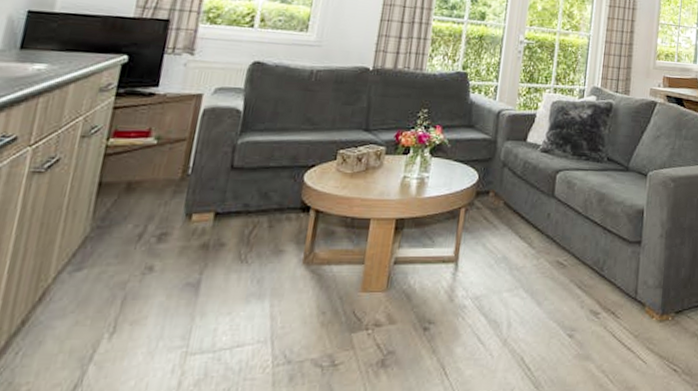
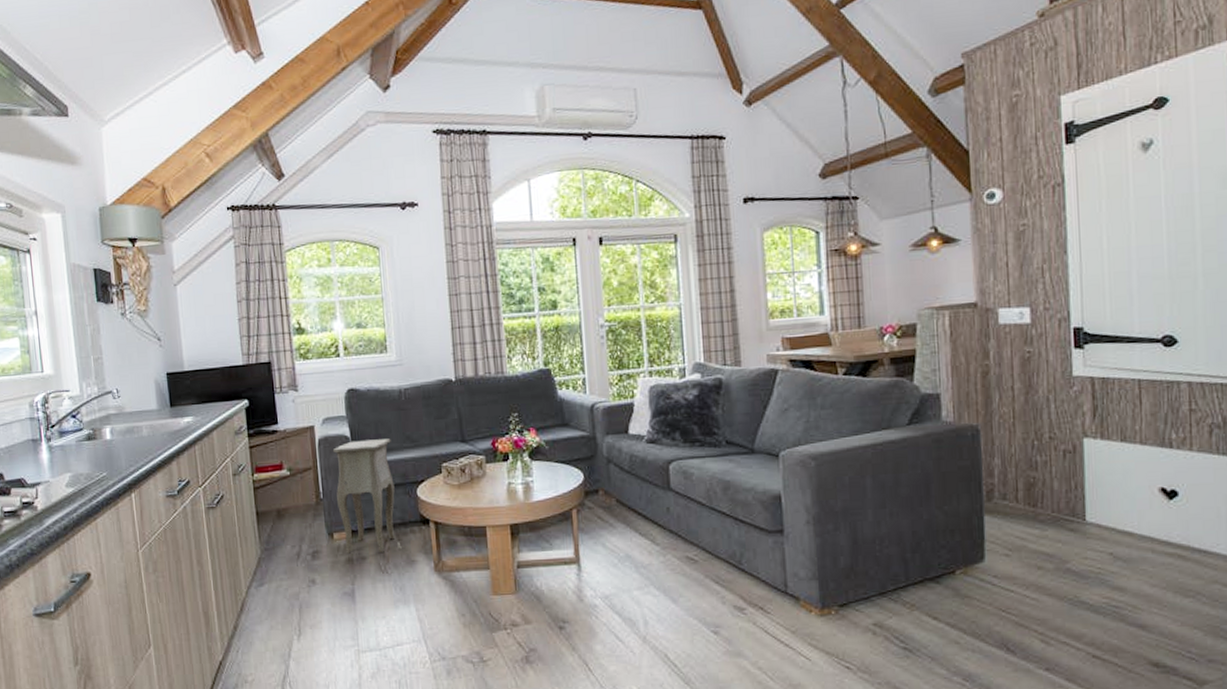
side table: none [201,115,289,239] -> present [332,439,403,554]

